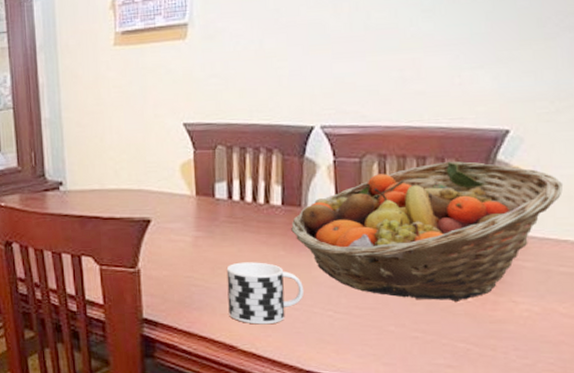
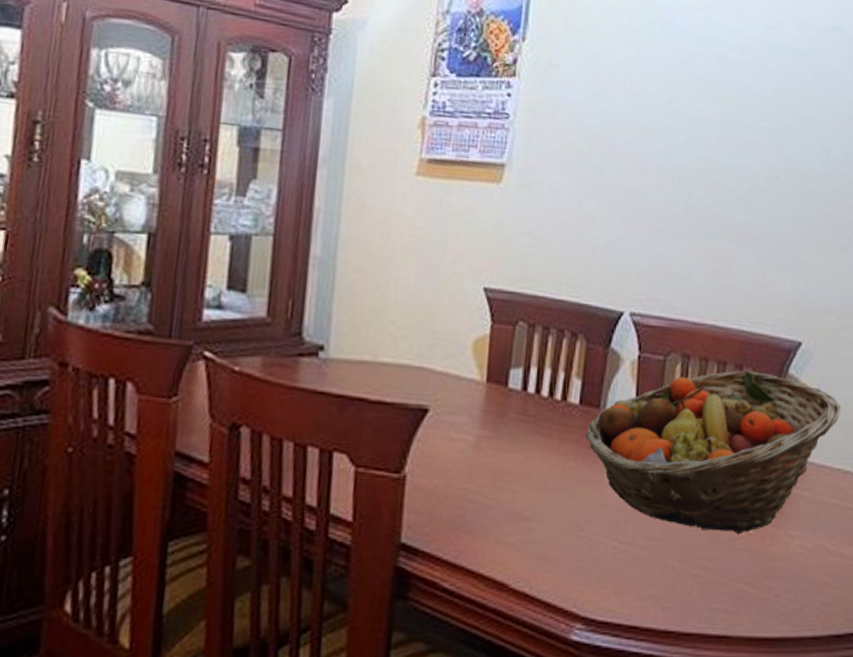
cup: present [226,262,305,325] -> none [504,473,591,556]

